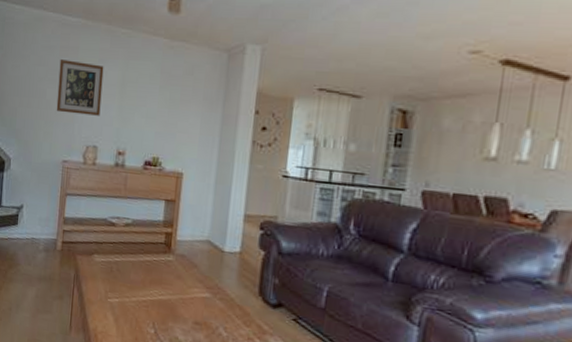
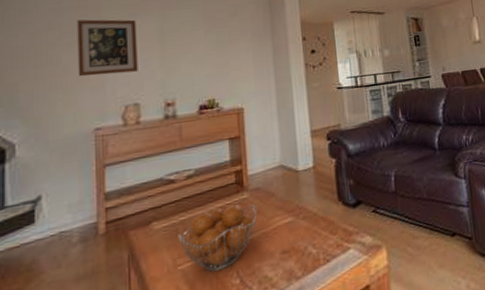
fruit basket: none [111,259,180,316] -> present [178,203,258,272]

